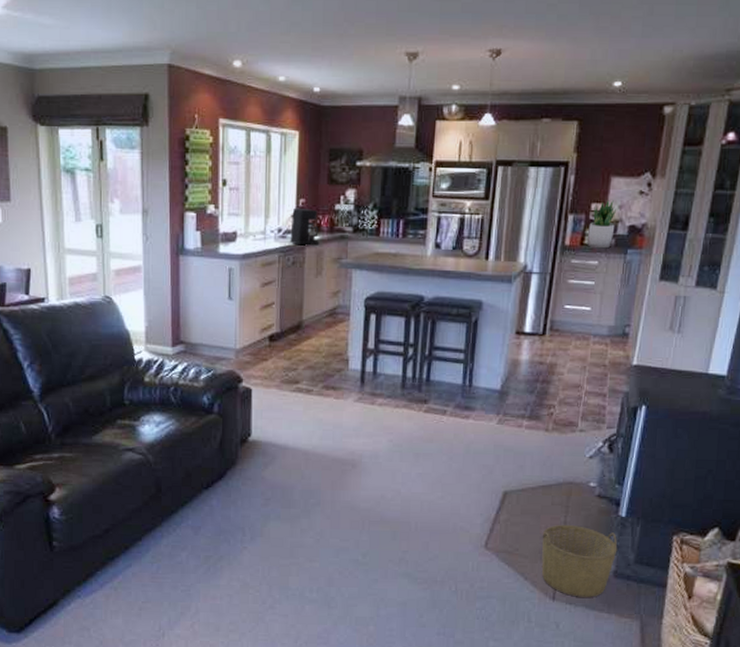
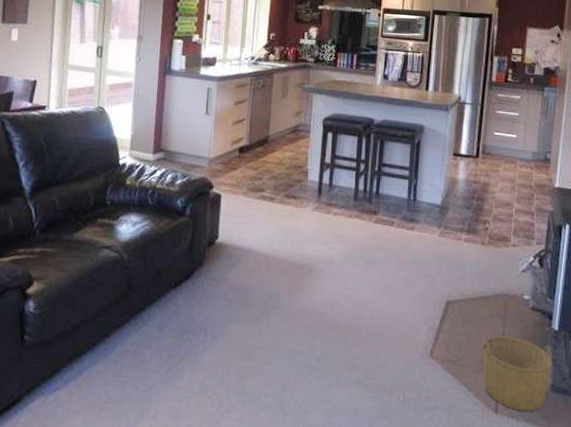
coffee maker: present [290,207,320,246] -> none [261,40,286,72]
planter: present [588,200,616,249] -> none [511,46,533,86]

